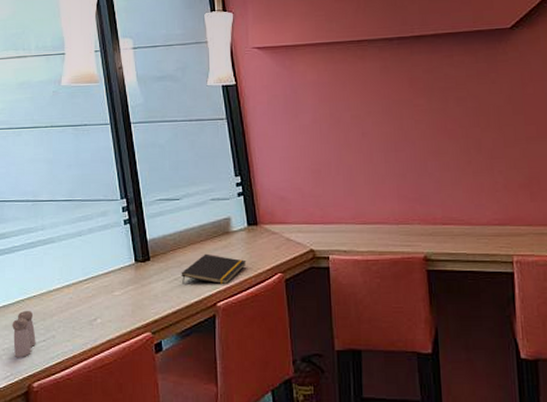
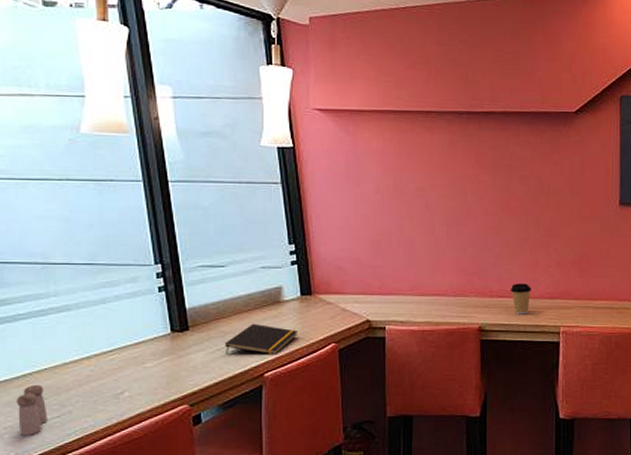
coffee cup: none [454,209,478,243] -> present [510,284,531,315]

